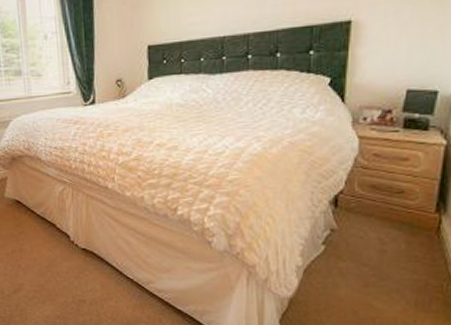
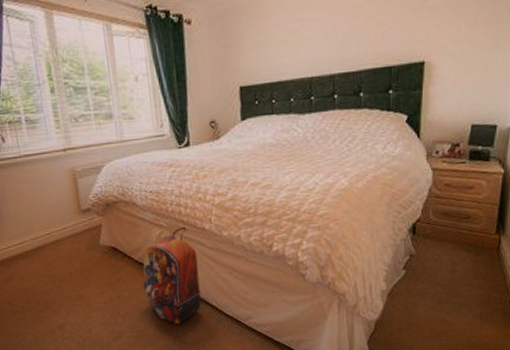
backpack: none [44,184,101,282] -> present [143,226,201,324]

